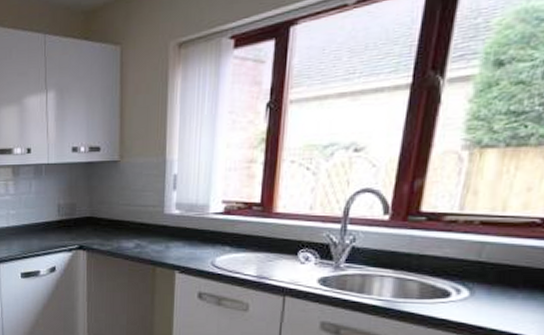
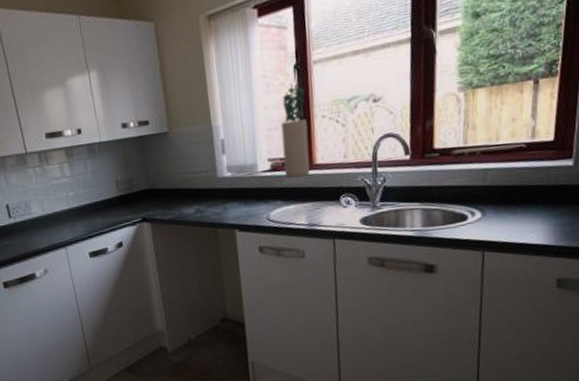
vase: none [239,119,275,224] -> present [281,80,310,178]

